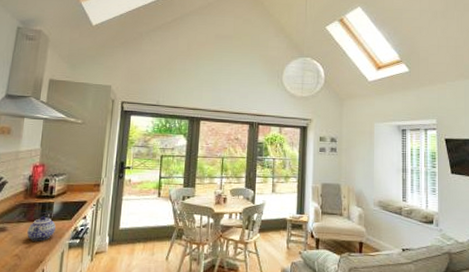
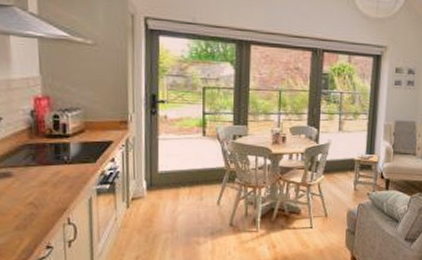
teapot: present [27,216,56,241] -> none [40,159,77,188]

